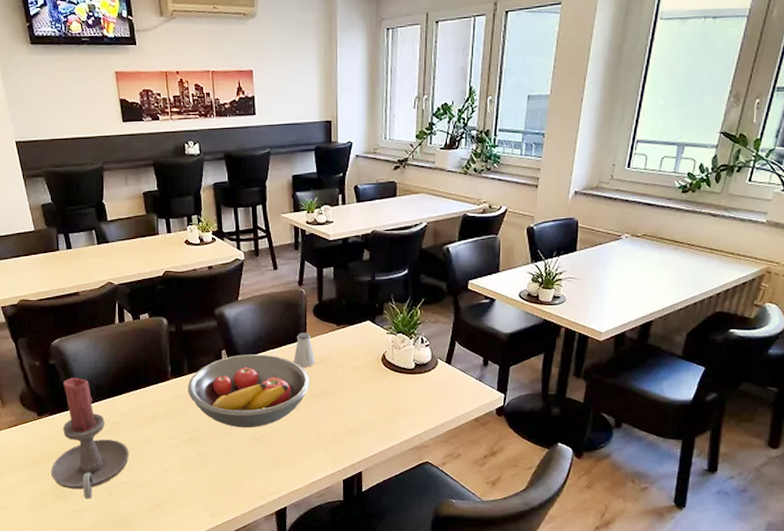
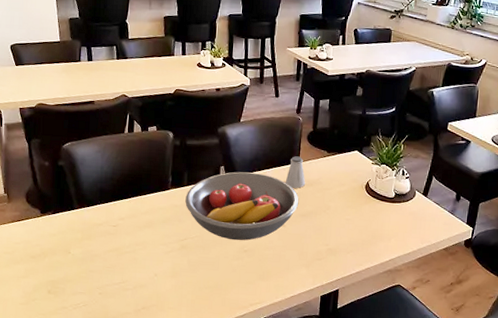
candle holder: present [50,377,129,500] -> none [46,179,124,297]

